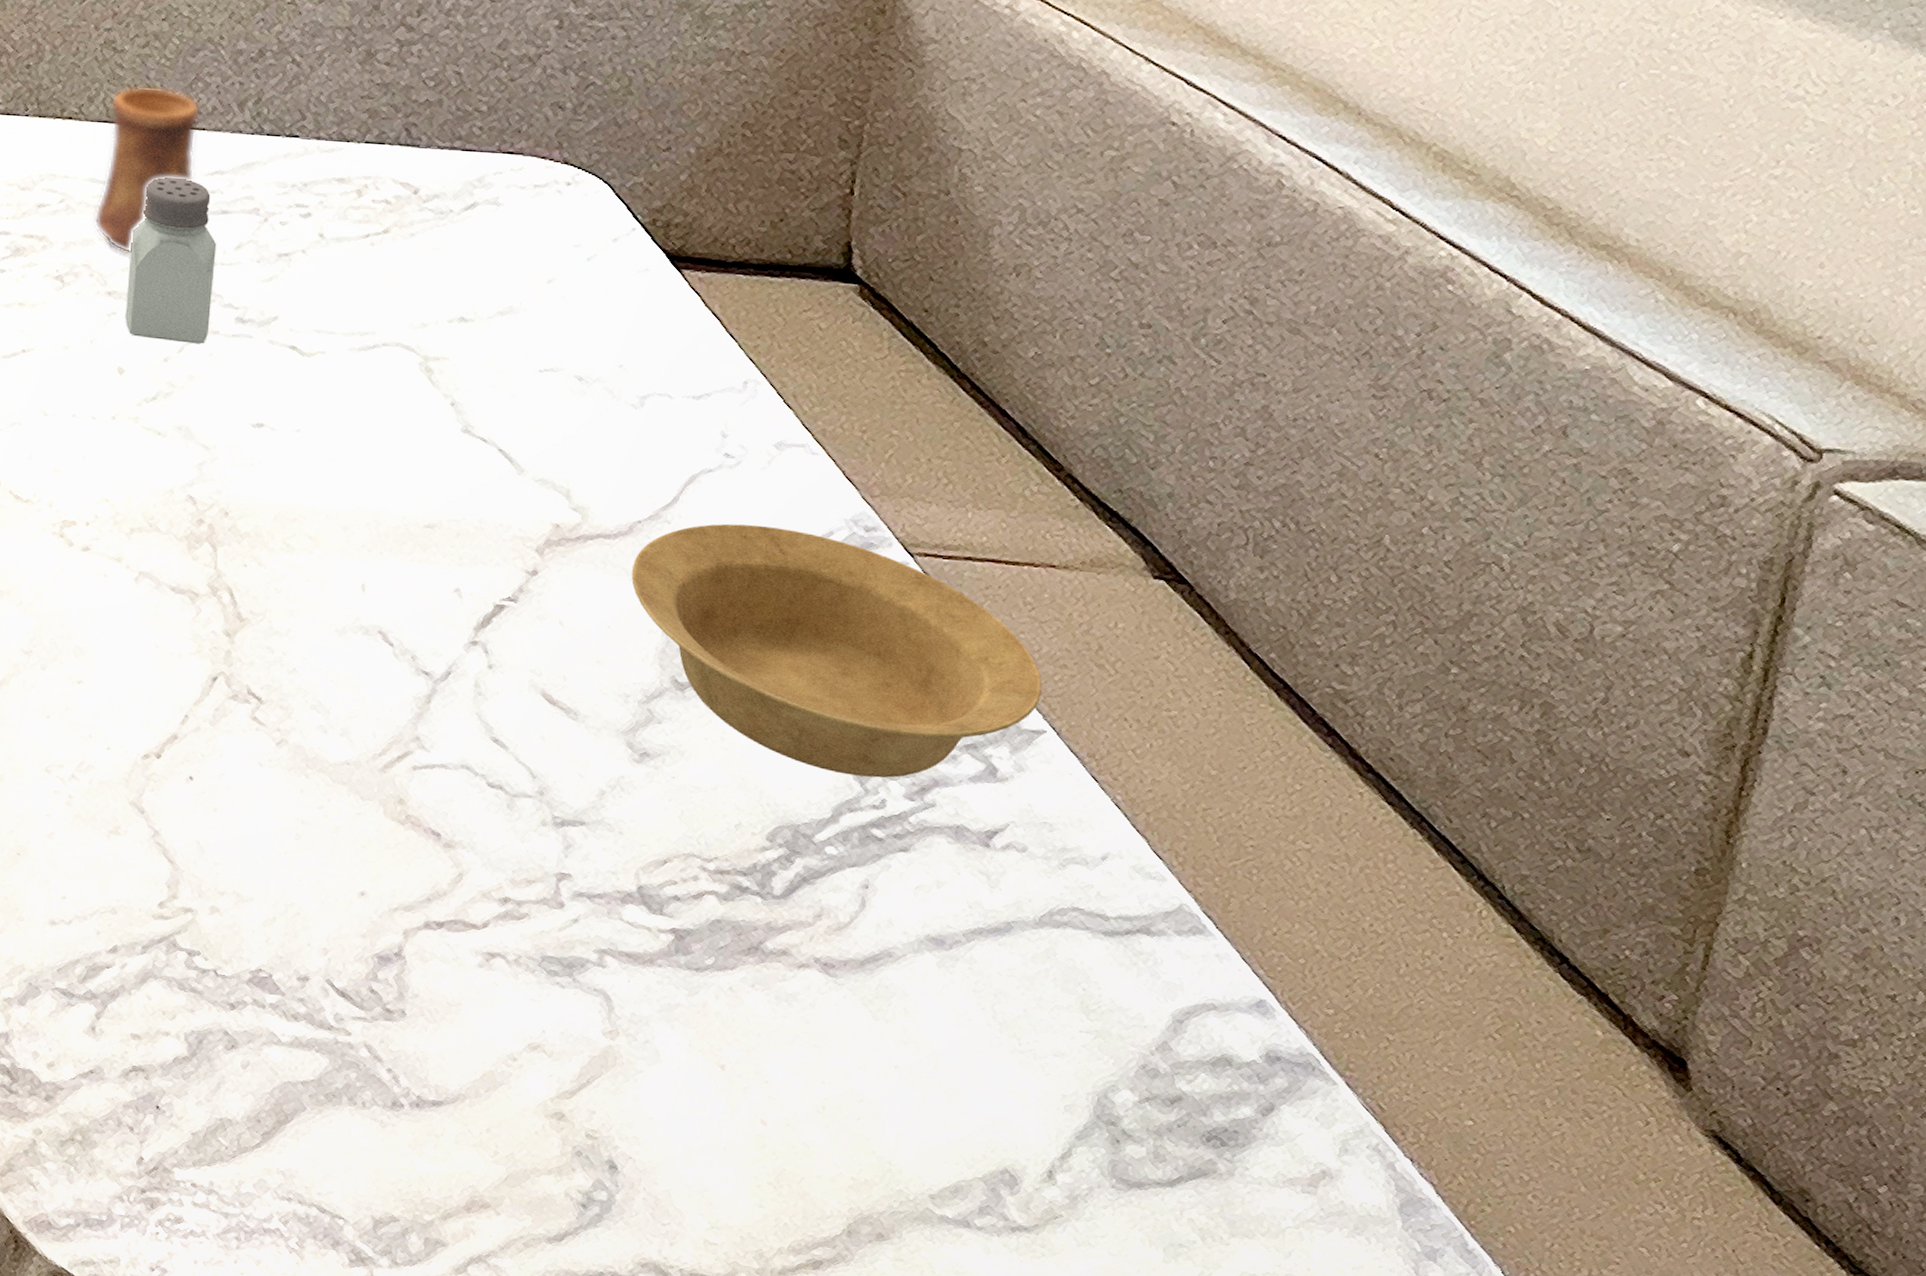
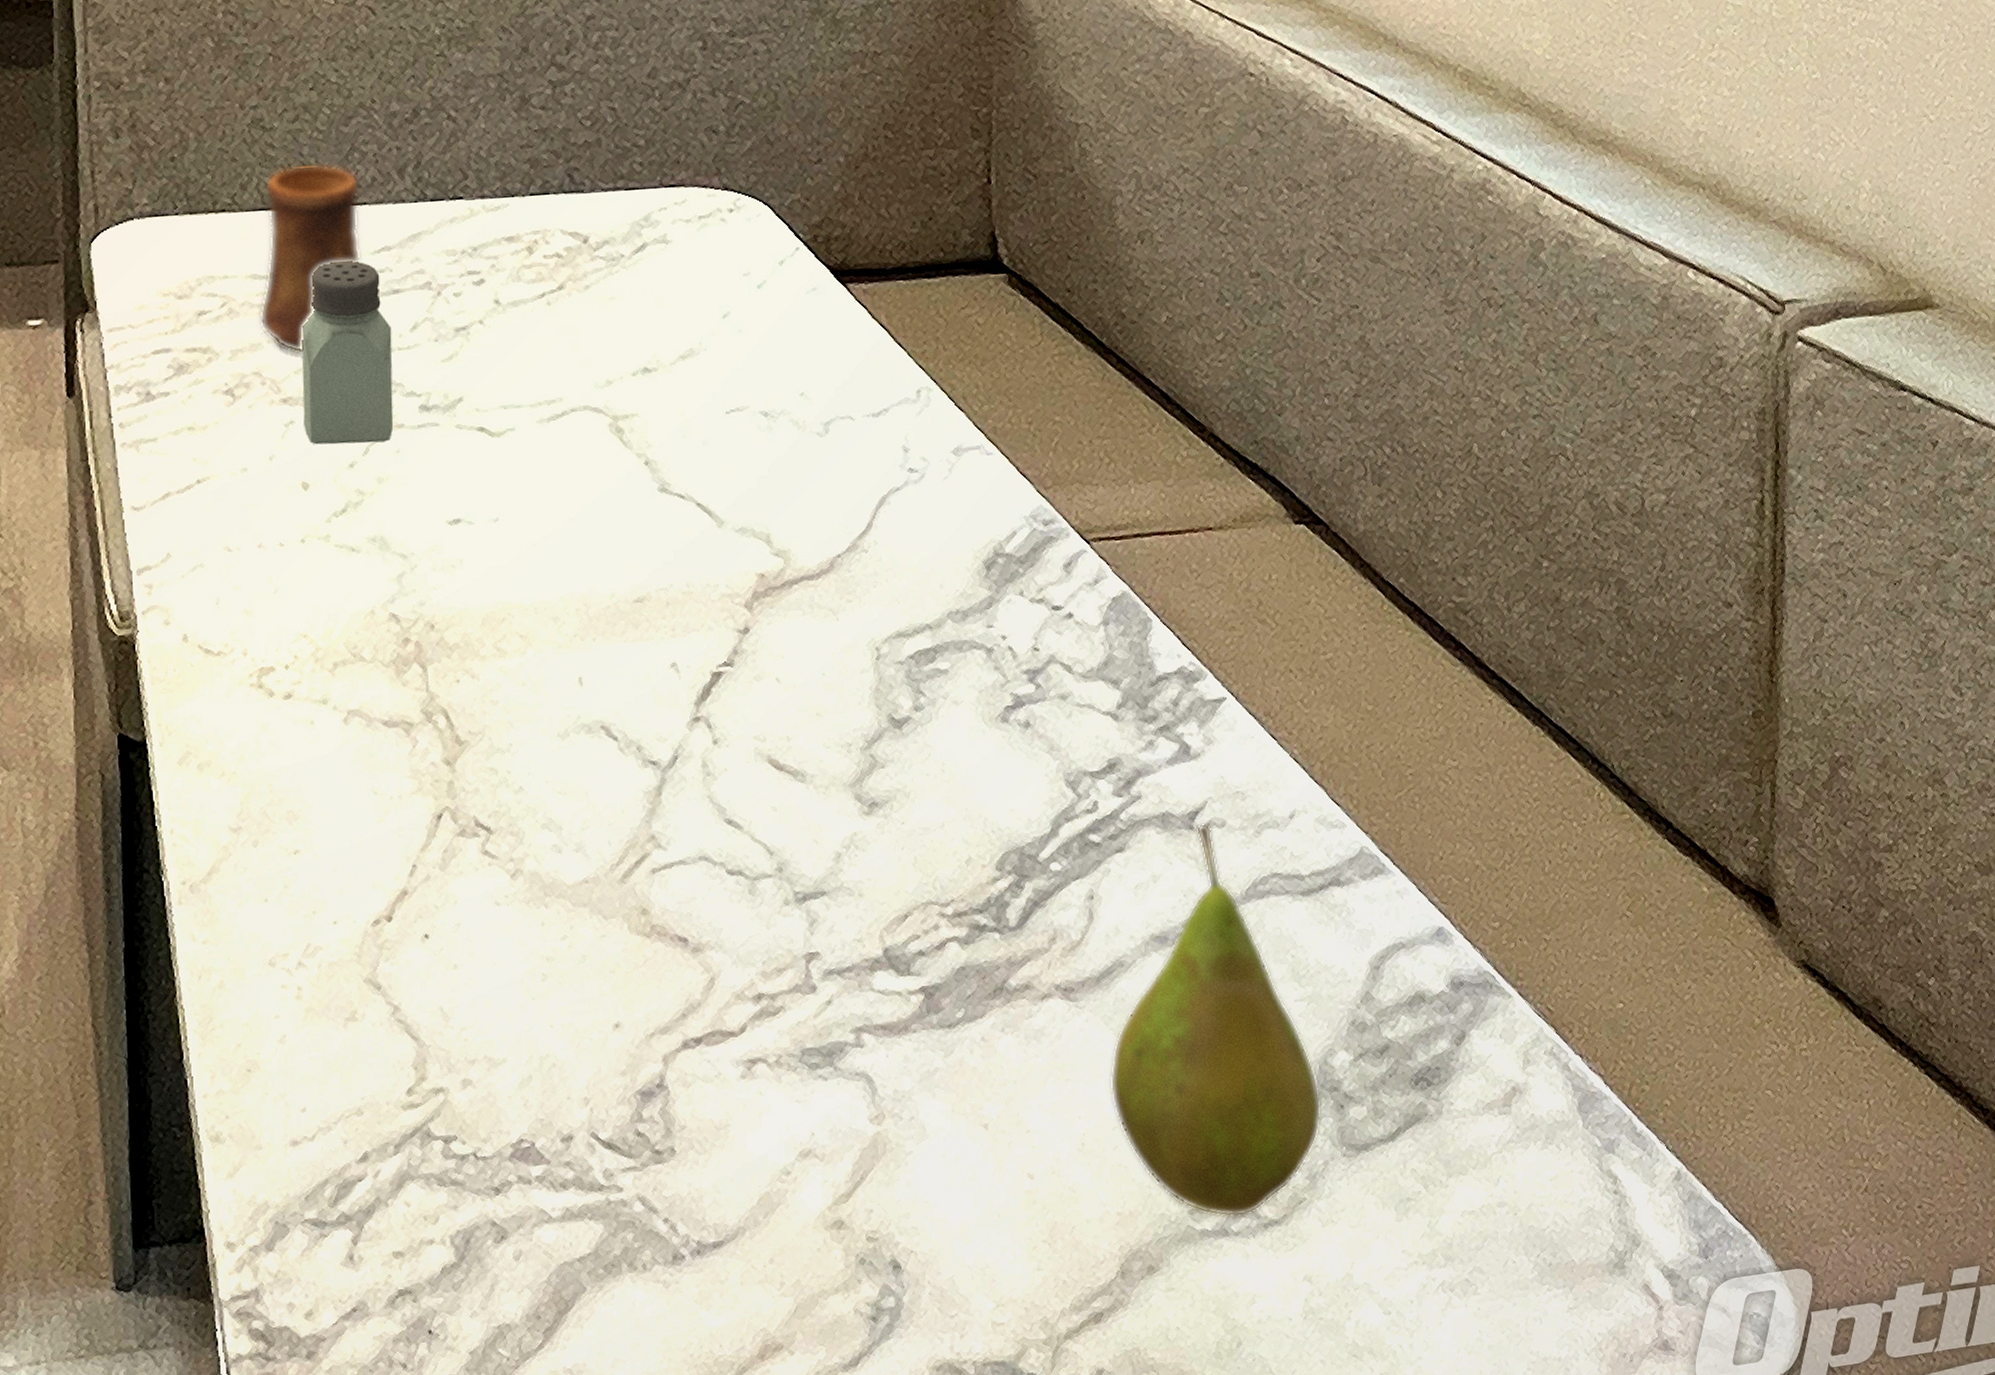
bowl: present [631,523,1043,778] -> none [837,536,1217,784]
fruit: none [860,844,1095,1215] -> present [1110,824,1321,1217]

